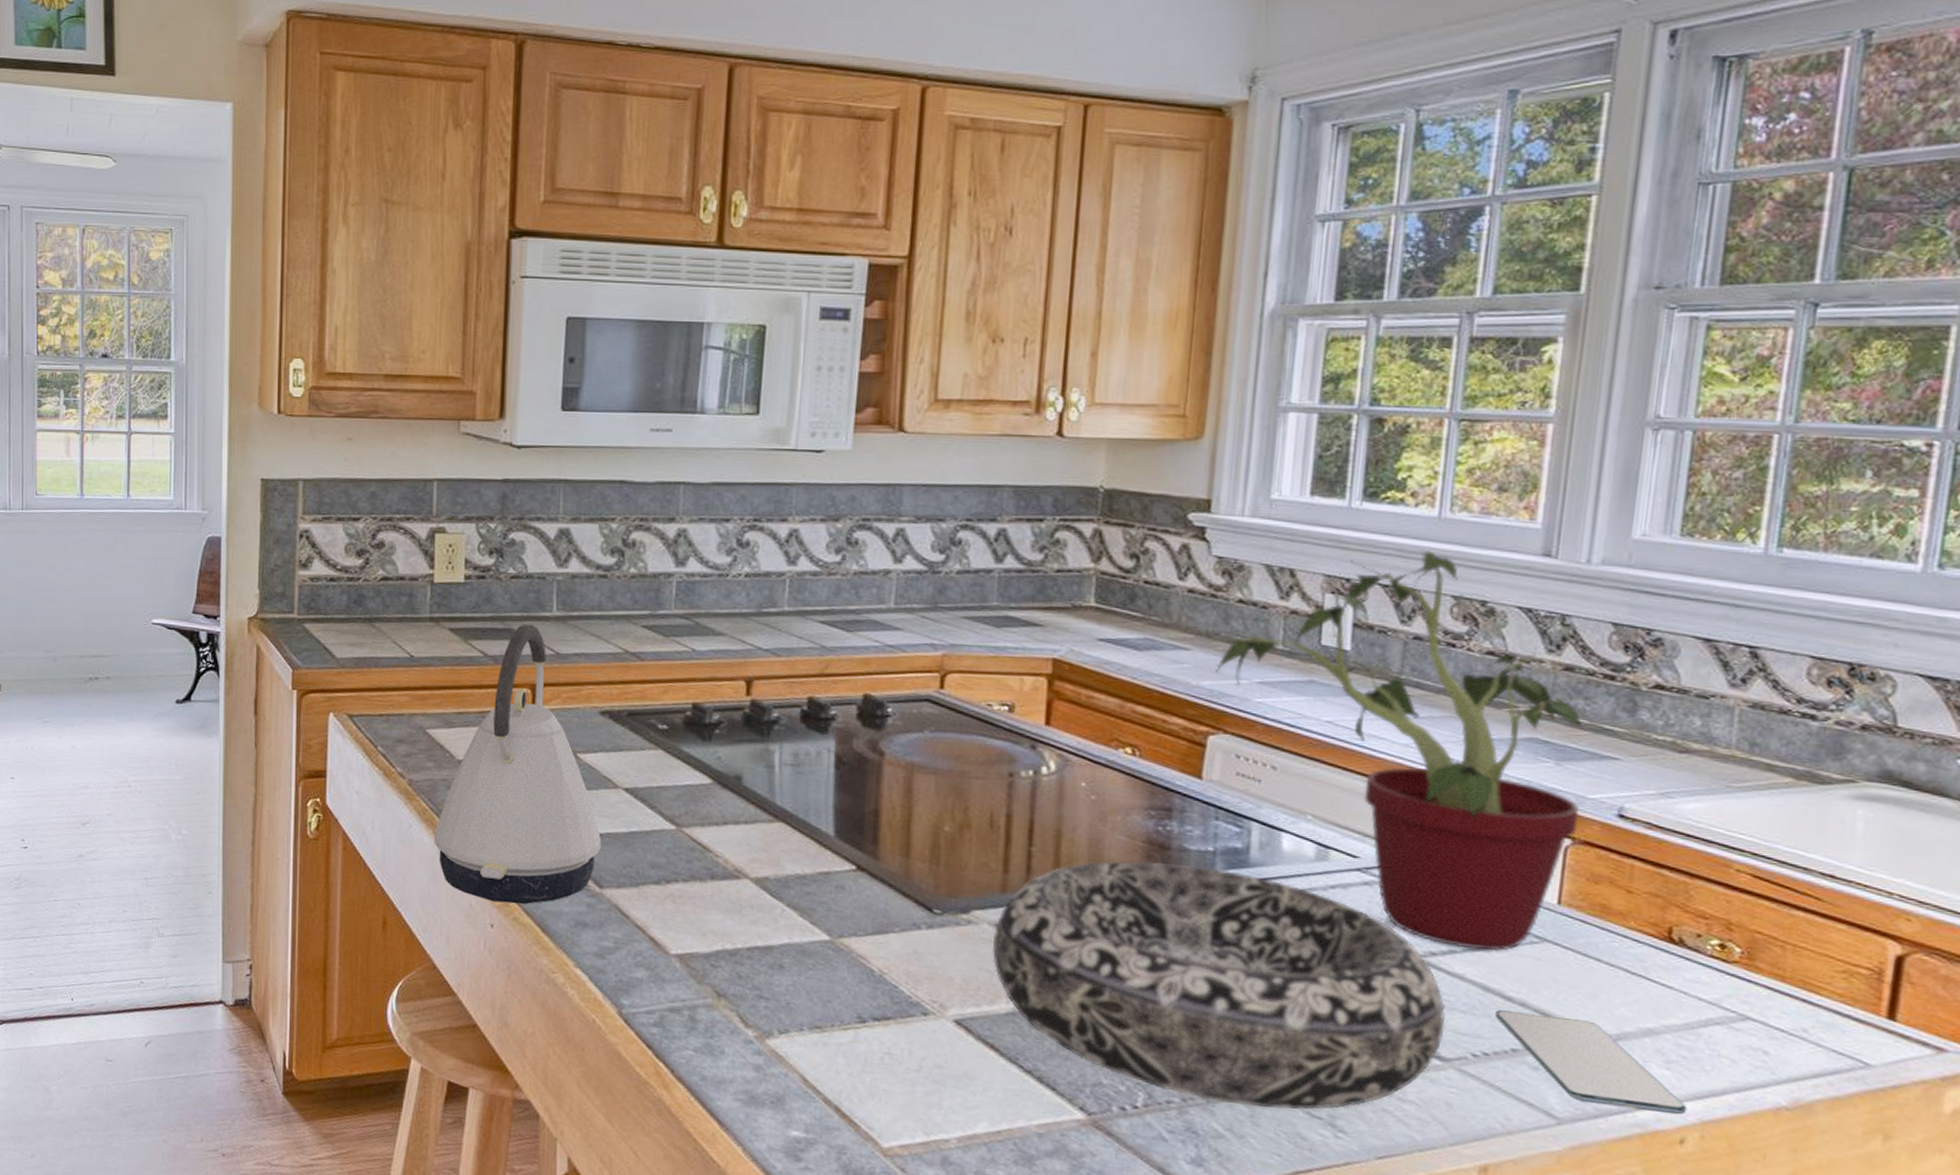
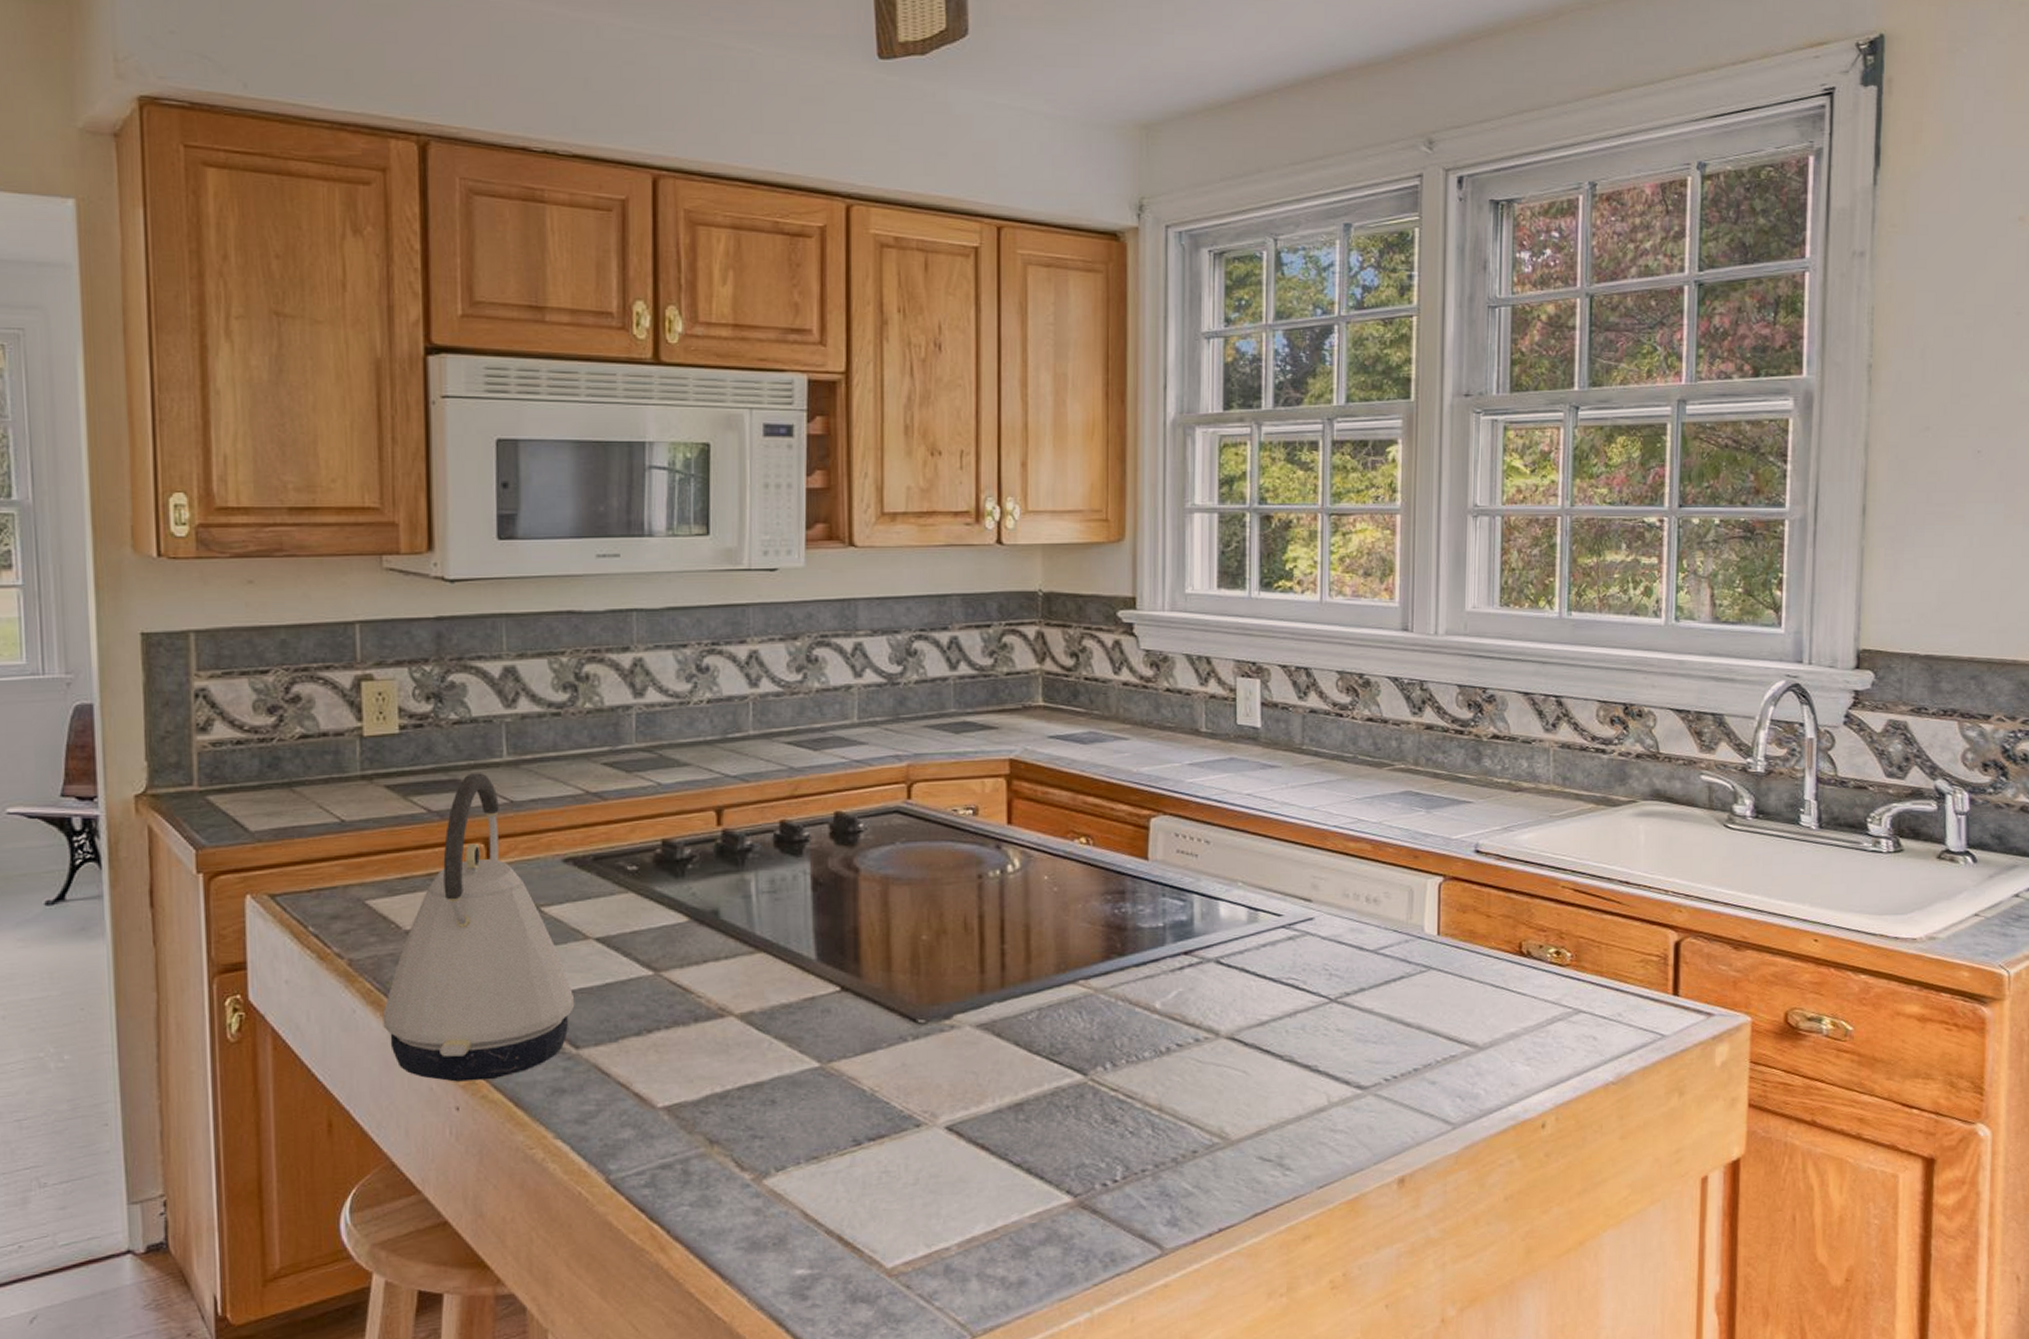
decorative bowl: present [993,861,1446,1110] -> none [976,942,1362,1163]
potted plant: present [1208,551,1583,951] -> none [1144,632,1447,985]
smartphone: present [1496,1010,1687,1115] -> none [1399,1033,1545,1106]

